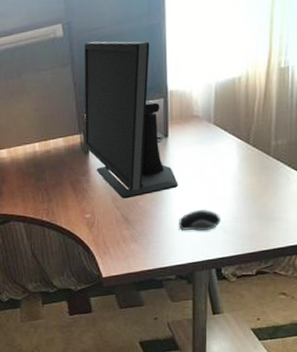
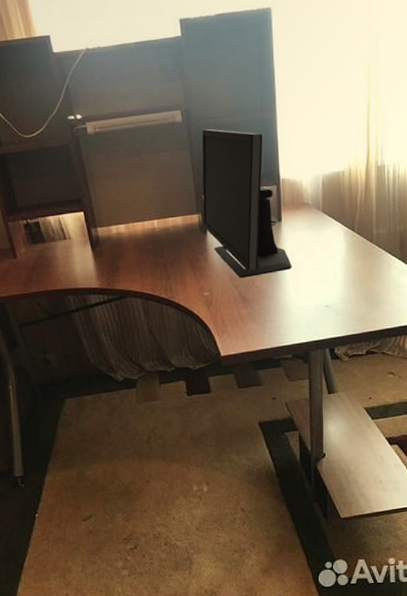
computer mouse: present [179,208,222,232] -> none [293,290,333,312]

